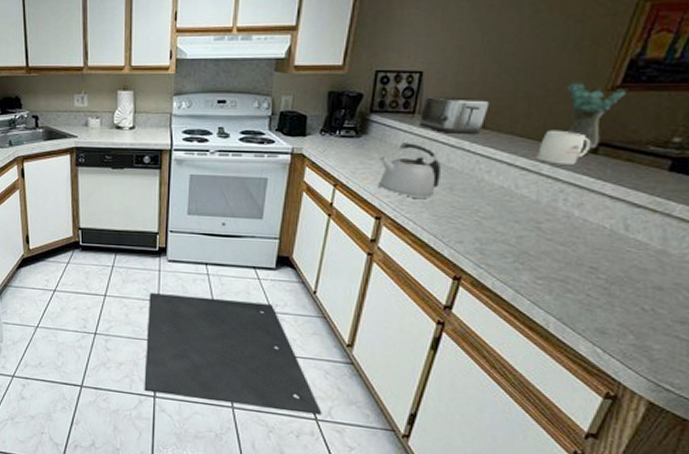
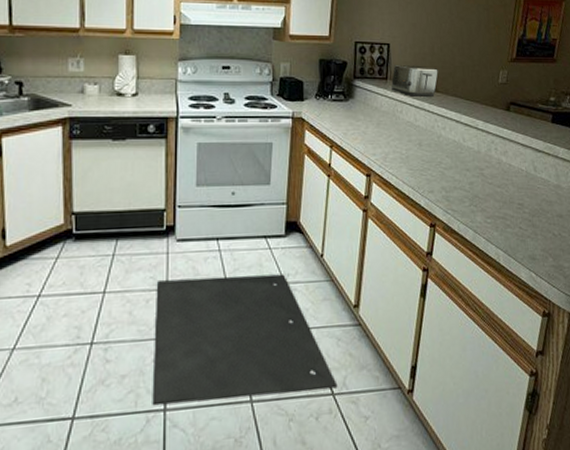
kettle: present [378,143,441,199] -> none [365,105,411,156]
mug: present [536,130,592,165] -> none [473,92,506,120]
vase: present [564,79,628,155] -> none [485,53,520,112]

